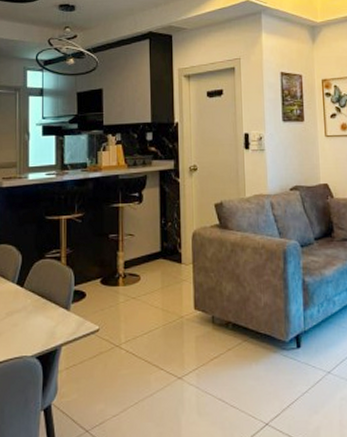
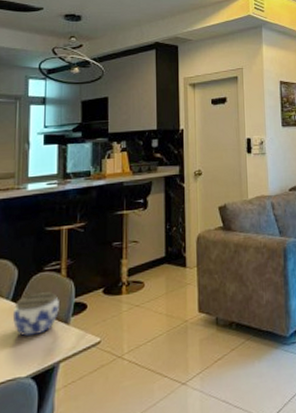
jar: none [18,278,60,319] -> present [12,292,59,337]

